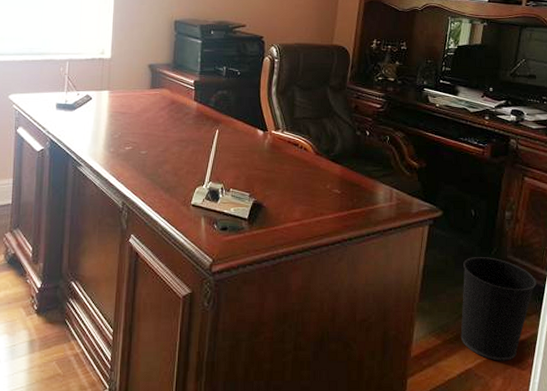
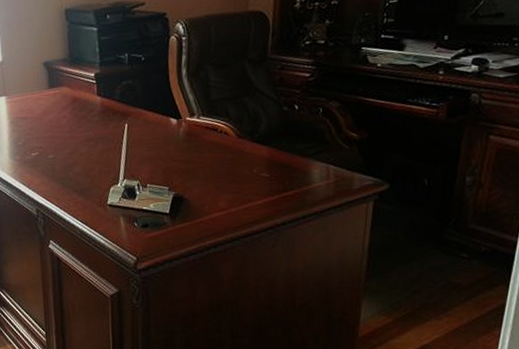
wastebasket: present [460,257,537,361] -> none [414,228,504,335]

